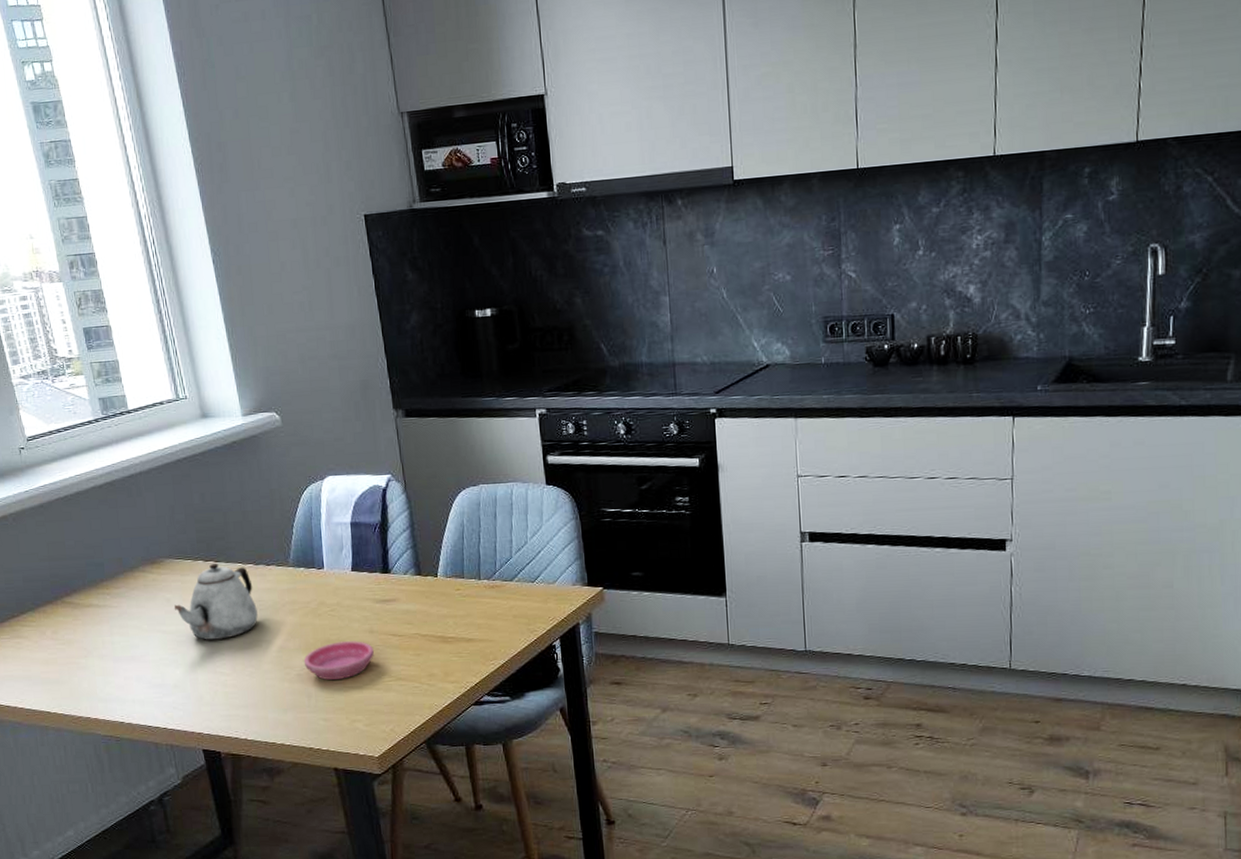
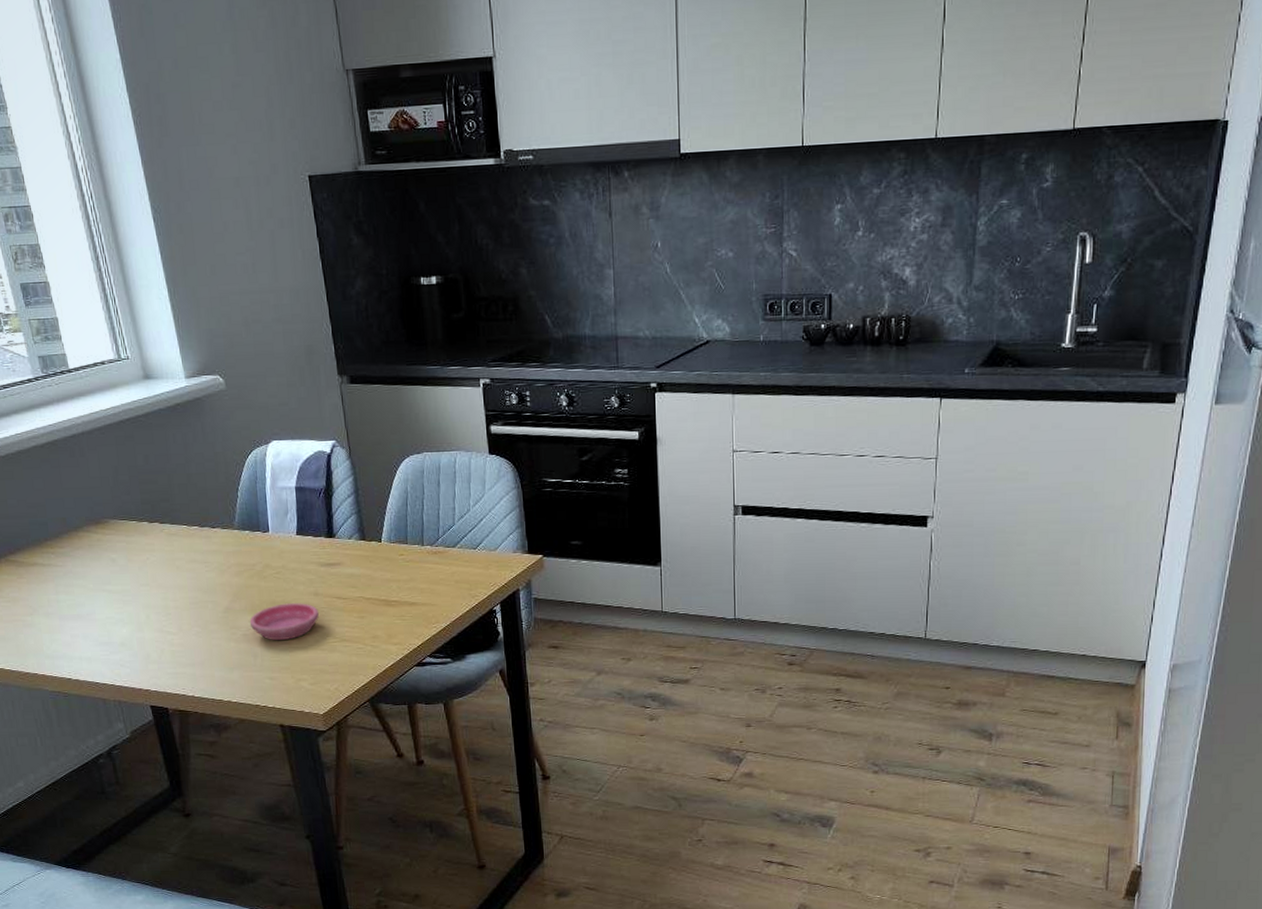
teapot: present [174,564,258,640] -> none [119,525,204,600]

